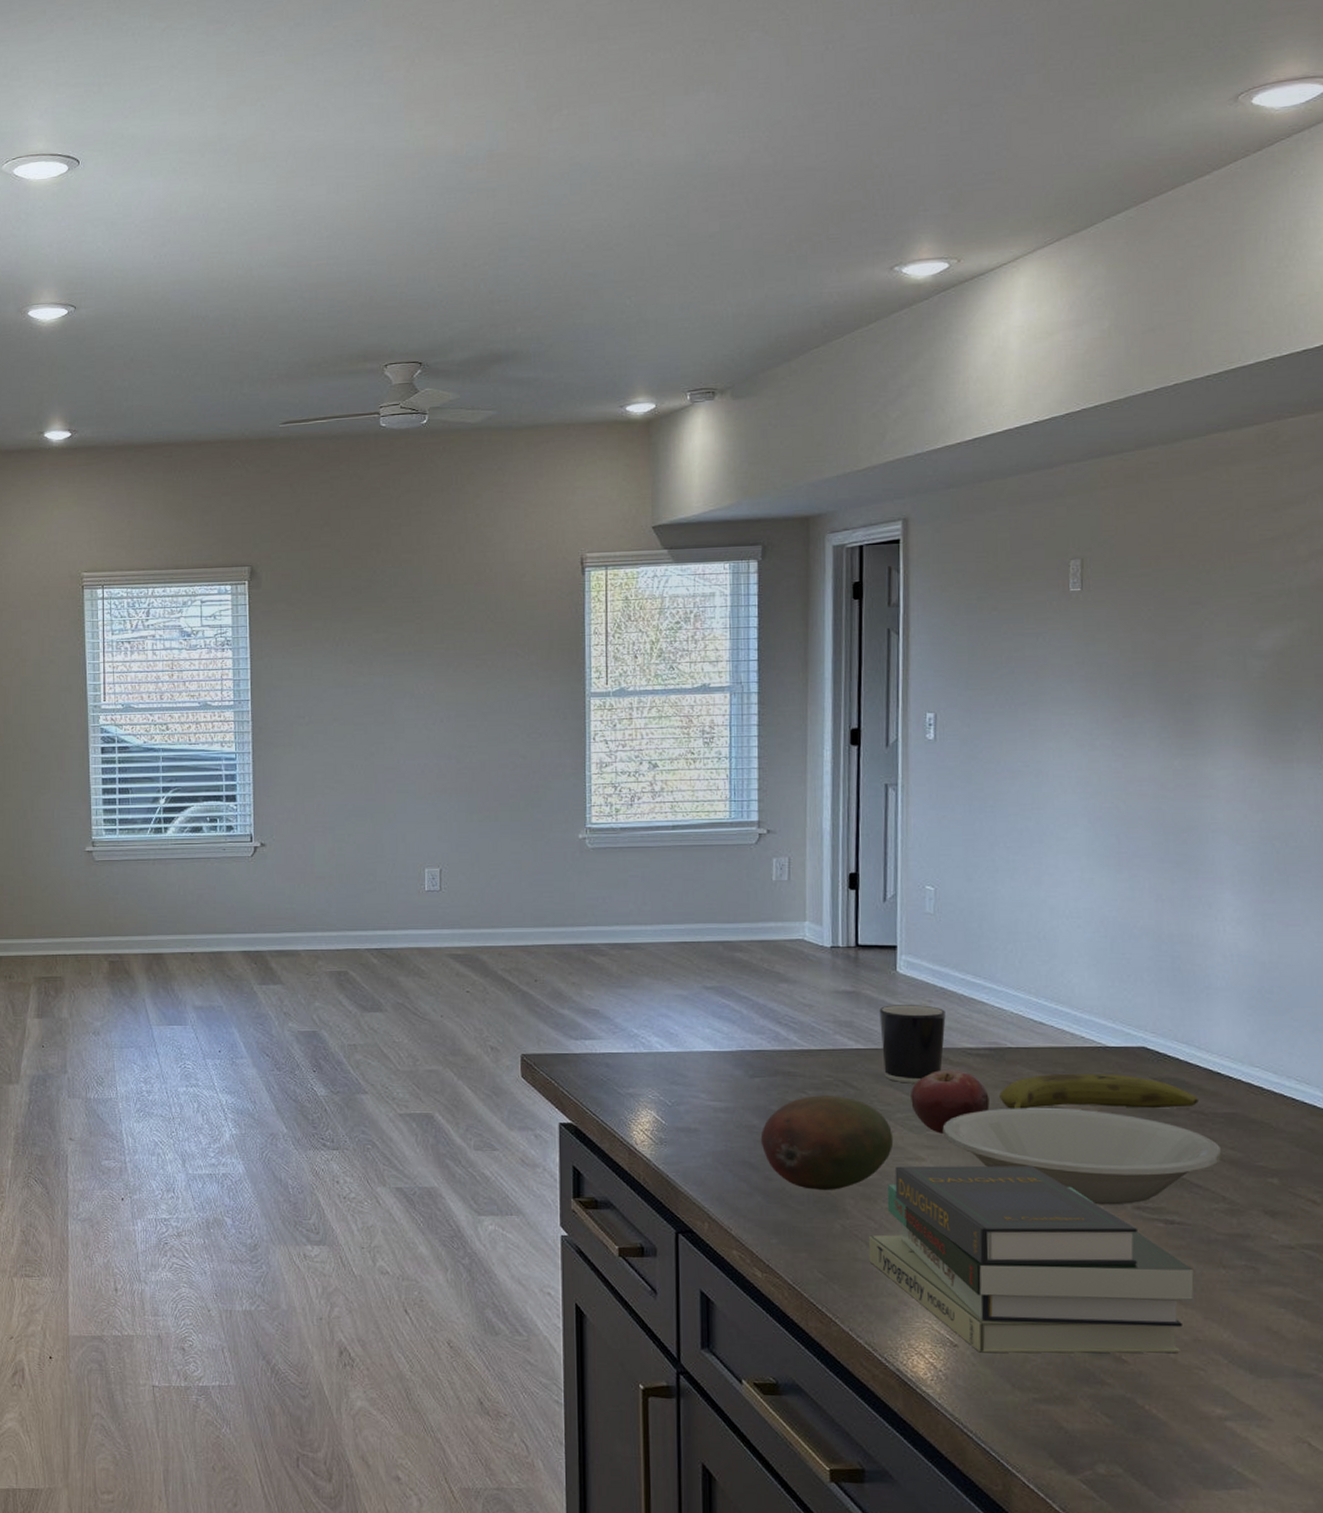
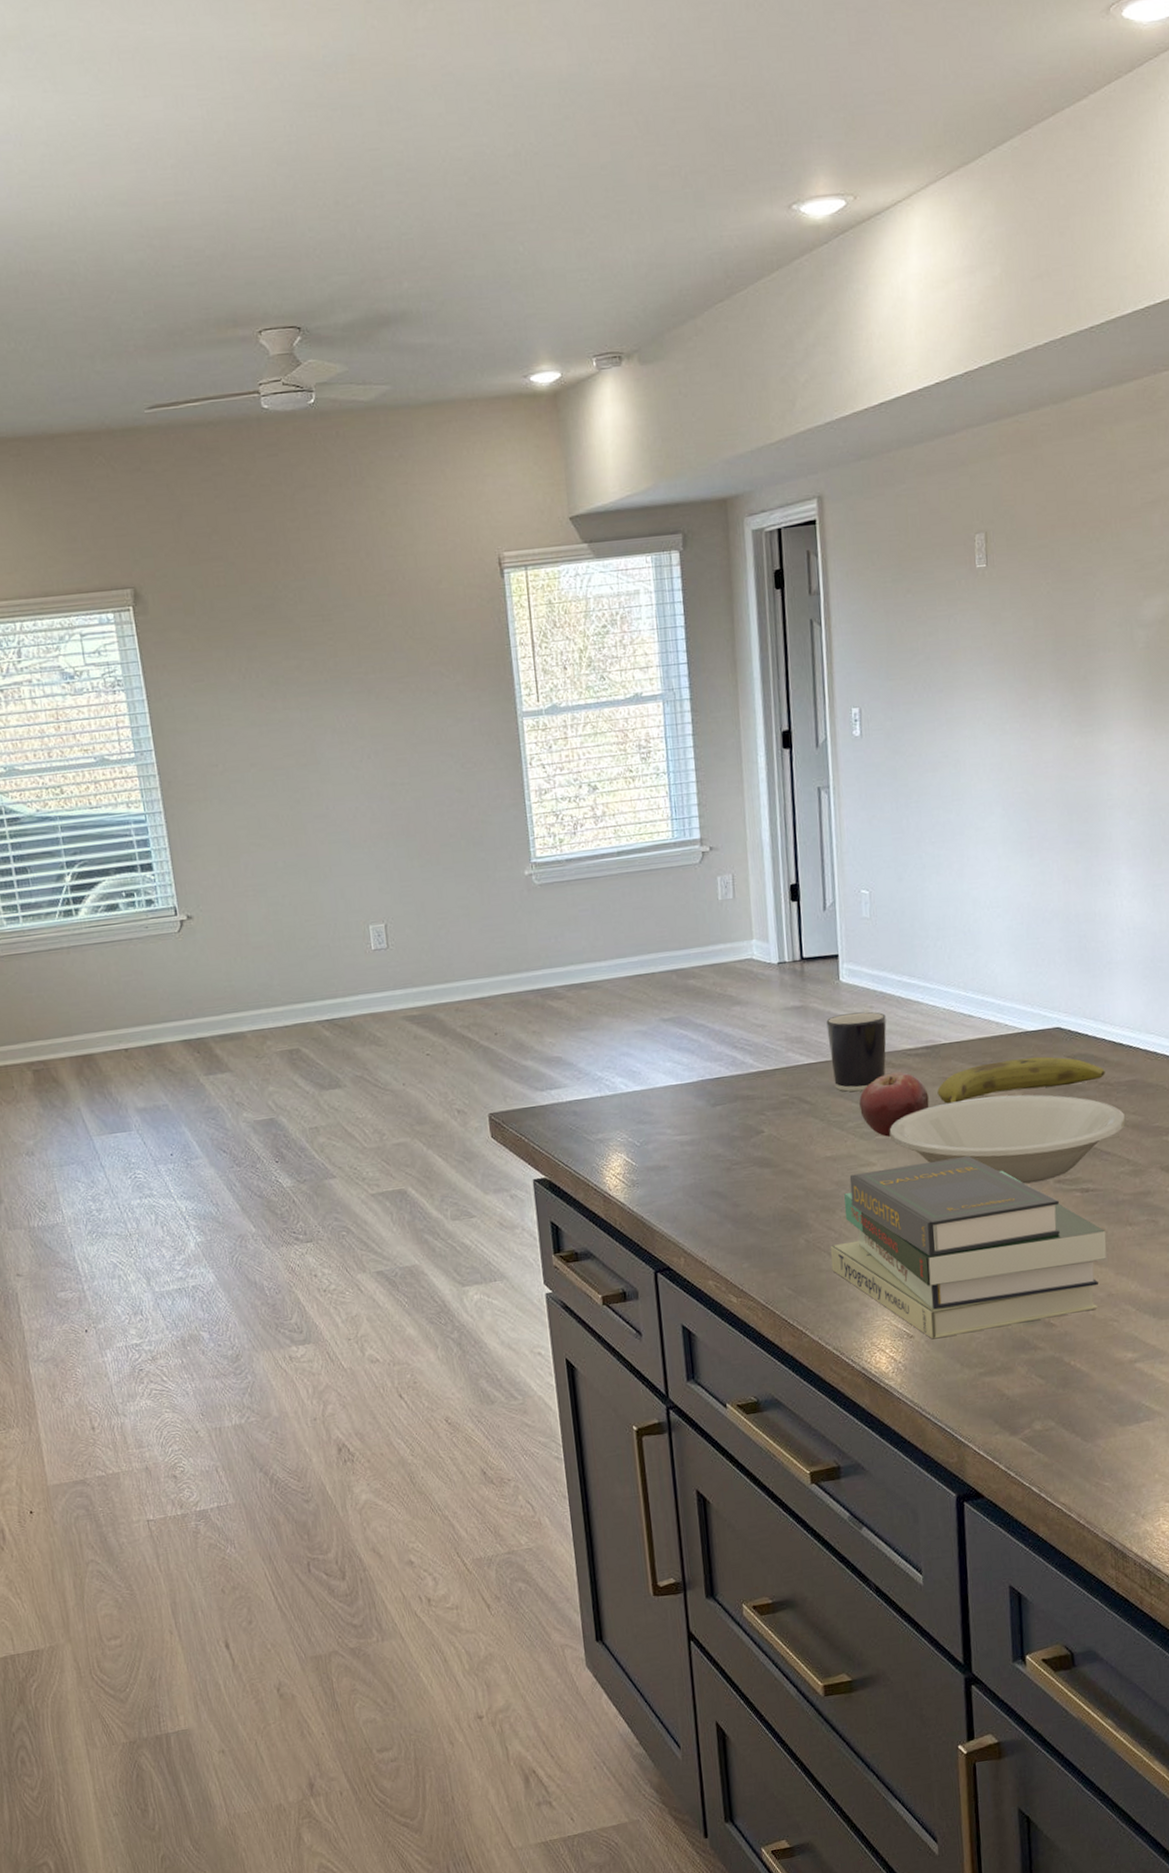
fruit: present [760,1095,894,1190] -> none [726,1113,847,1210]

